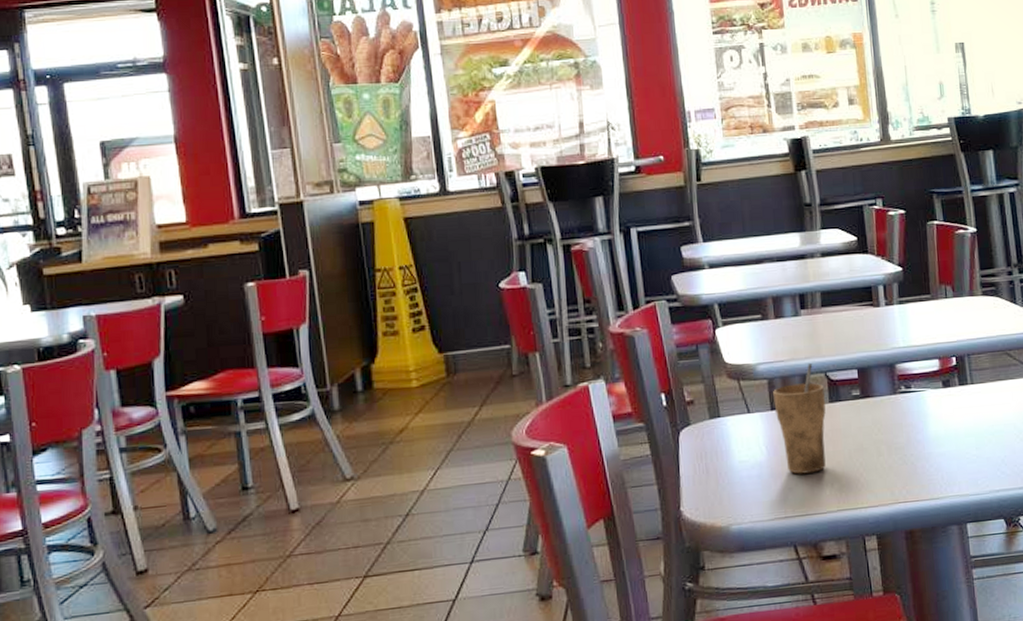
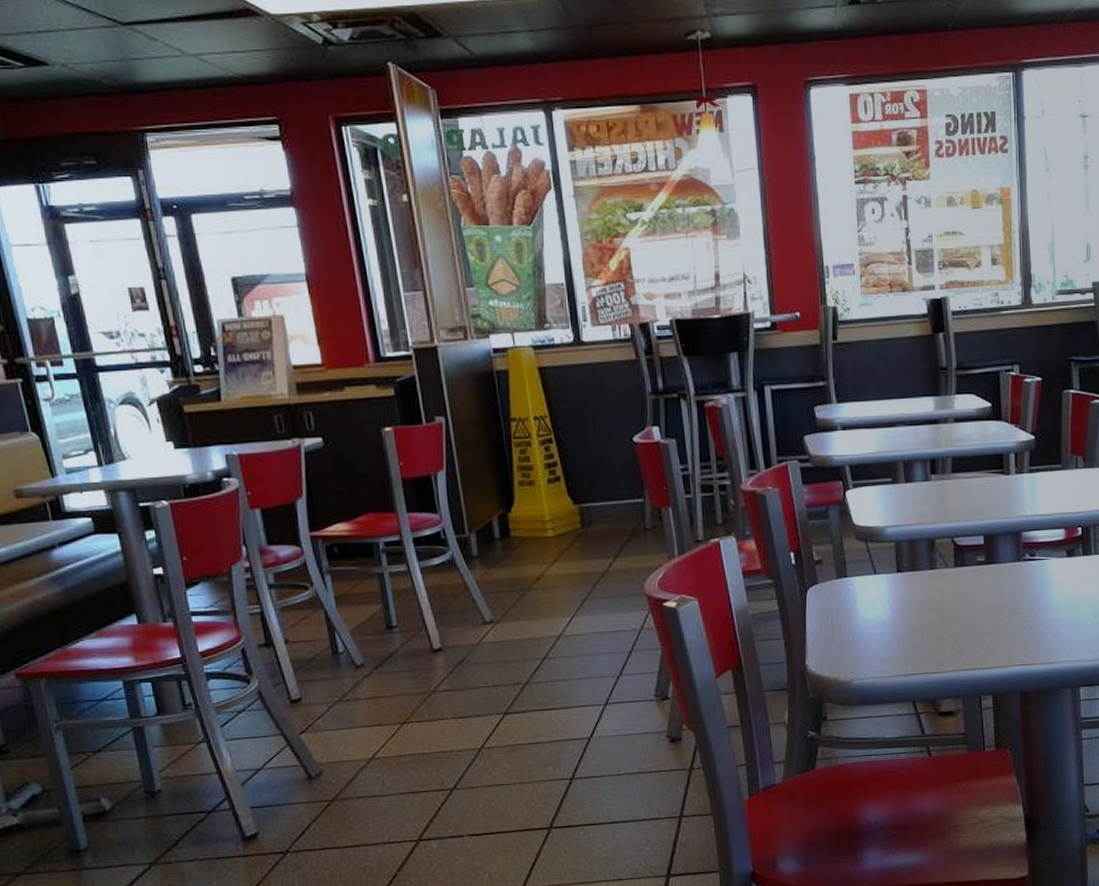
cup: present [773,363,826,474] -> none [900,528,950,635]

